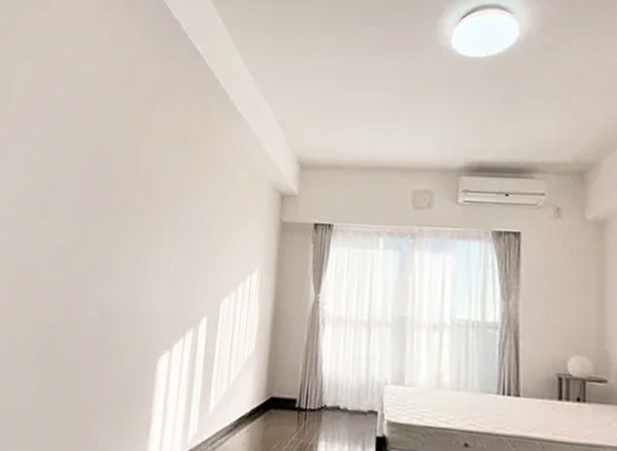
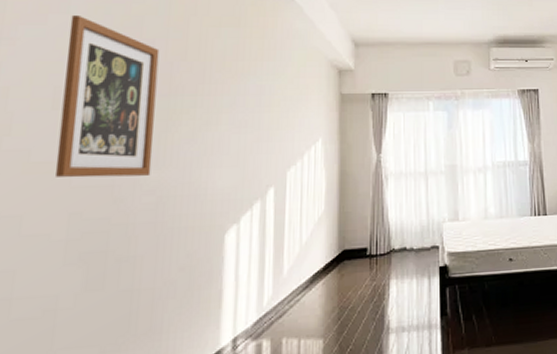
wall art: none [24,129,115,290] -> present [54,14,160,178]

